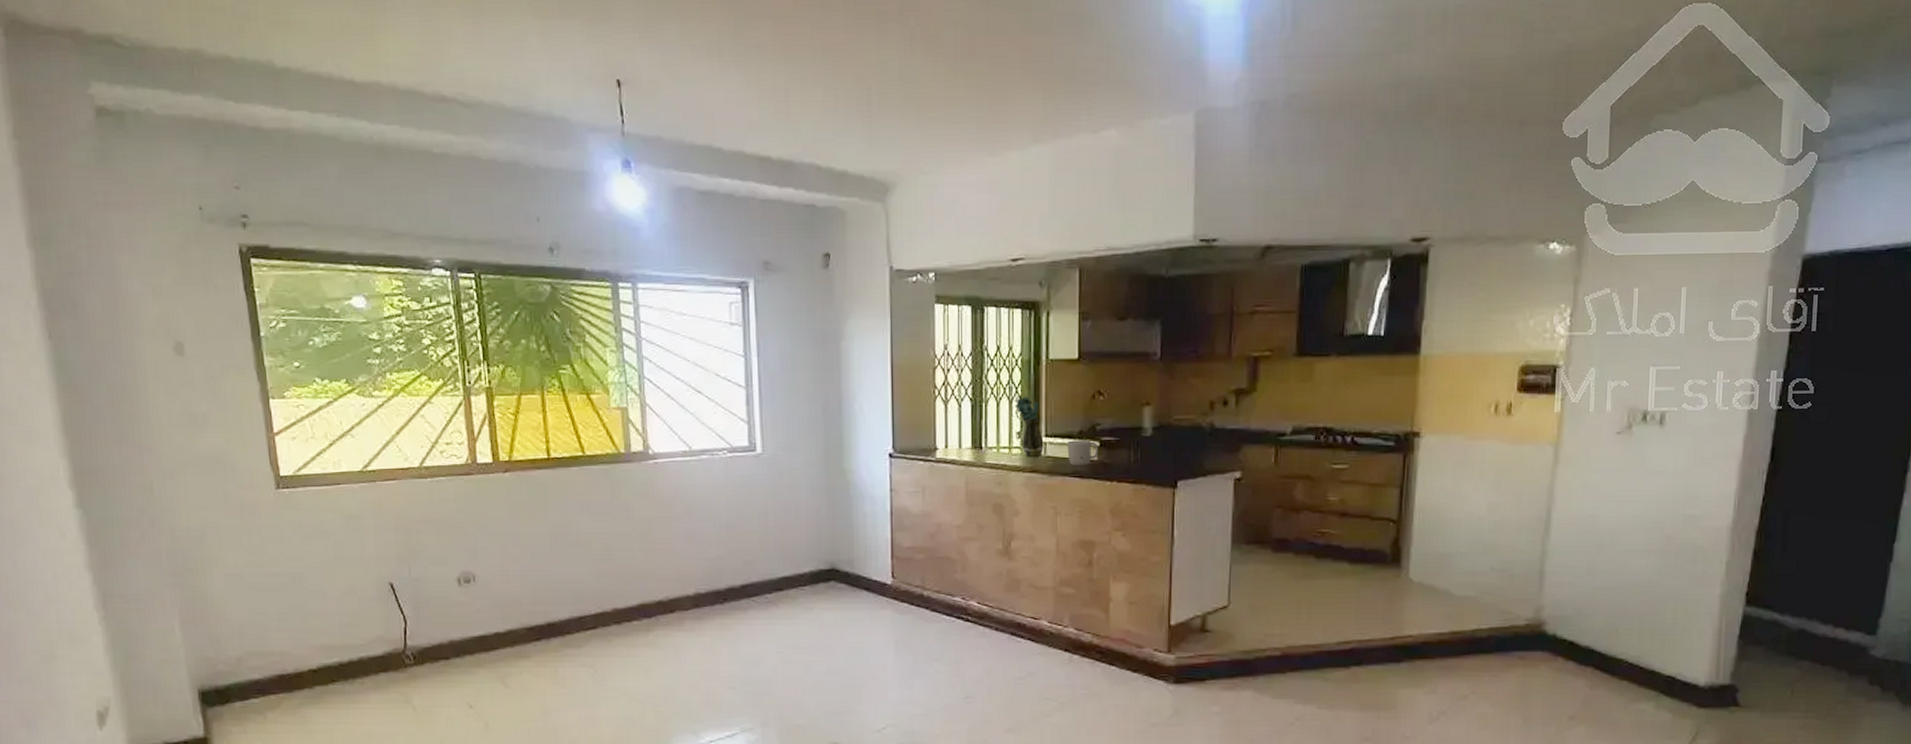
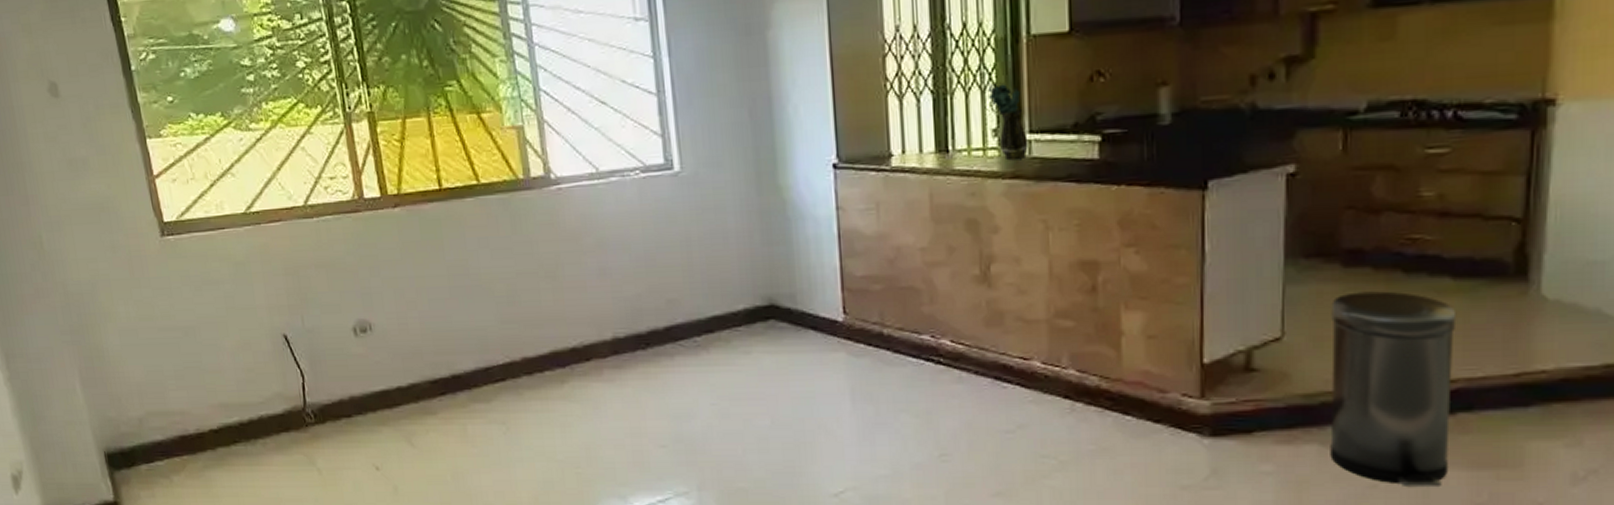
mug: present [1067,440,1099,465] -> none [1058,134,1101,167]
pedal bin: none [1261,572,1352,725] -> present [1330,291,1457,488]

